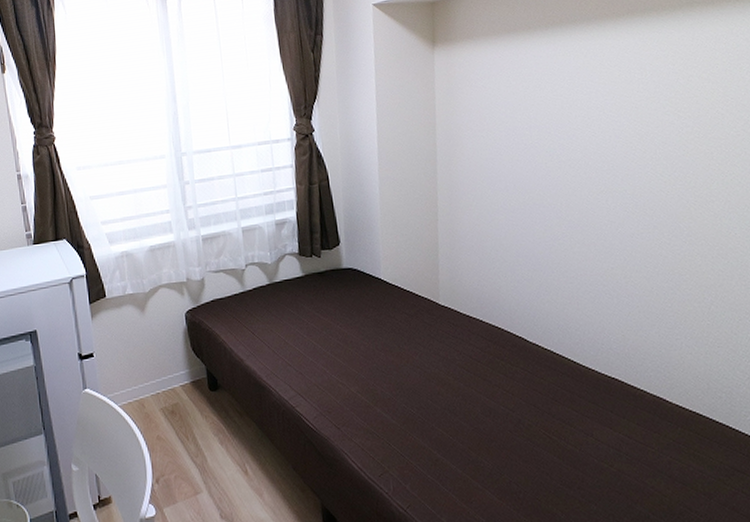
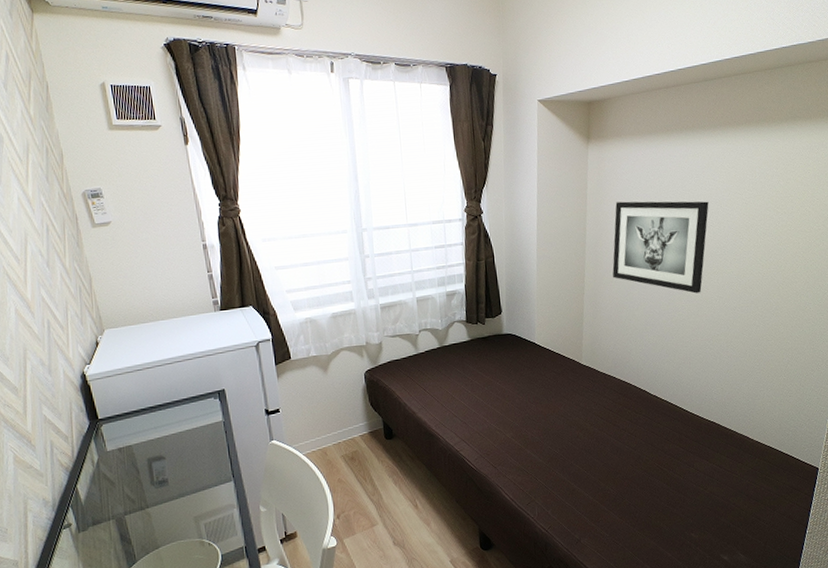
wall art: none [470,107,588,218] -> present [612,201,709,294]

